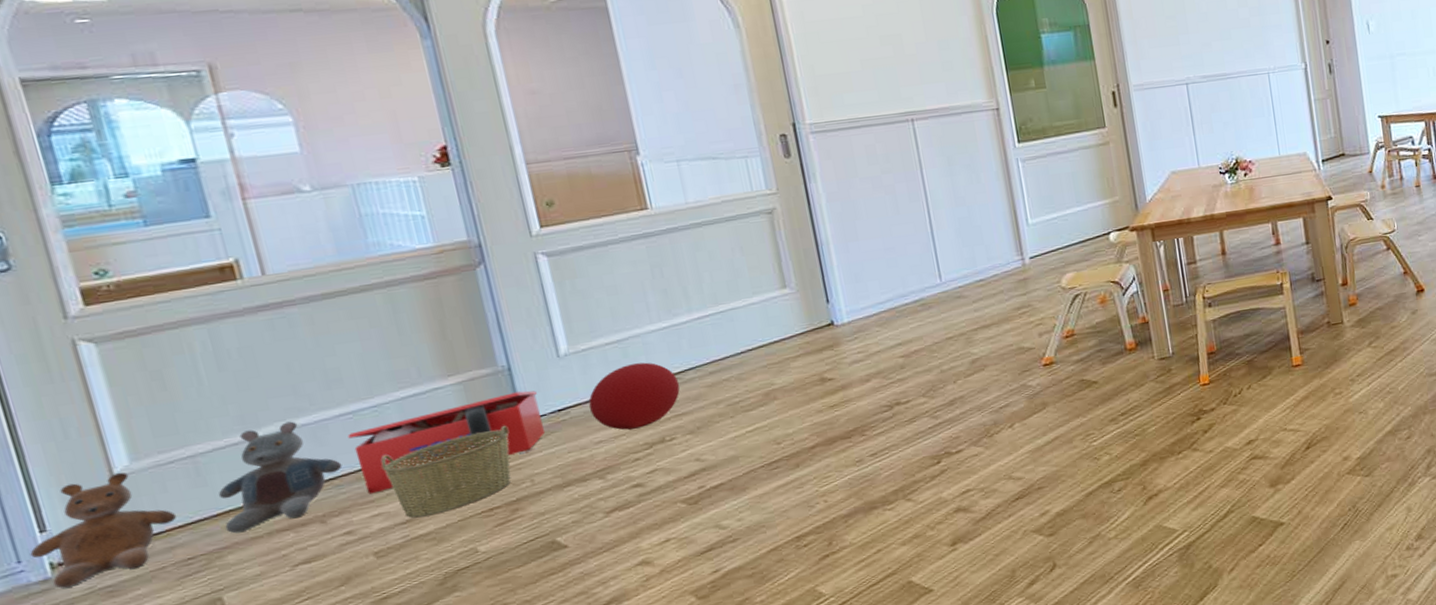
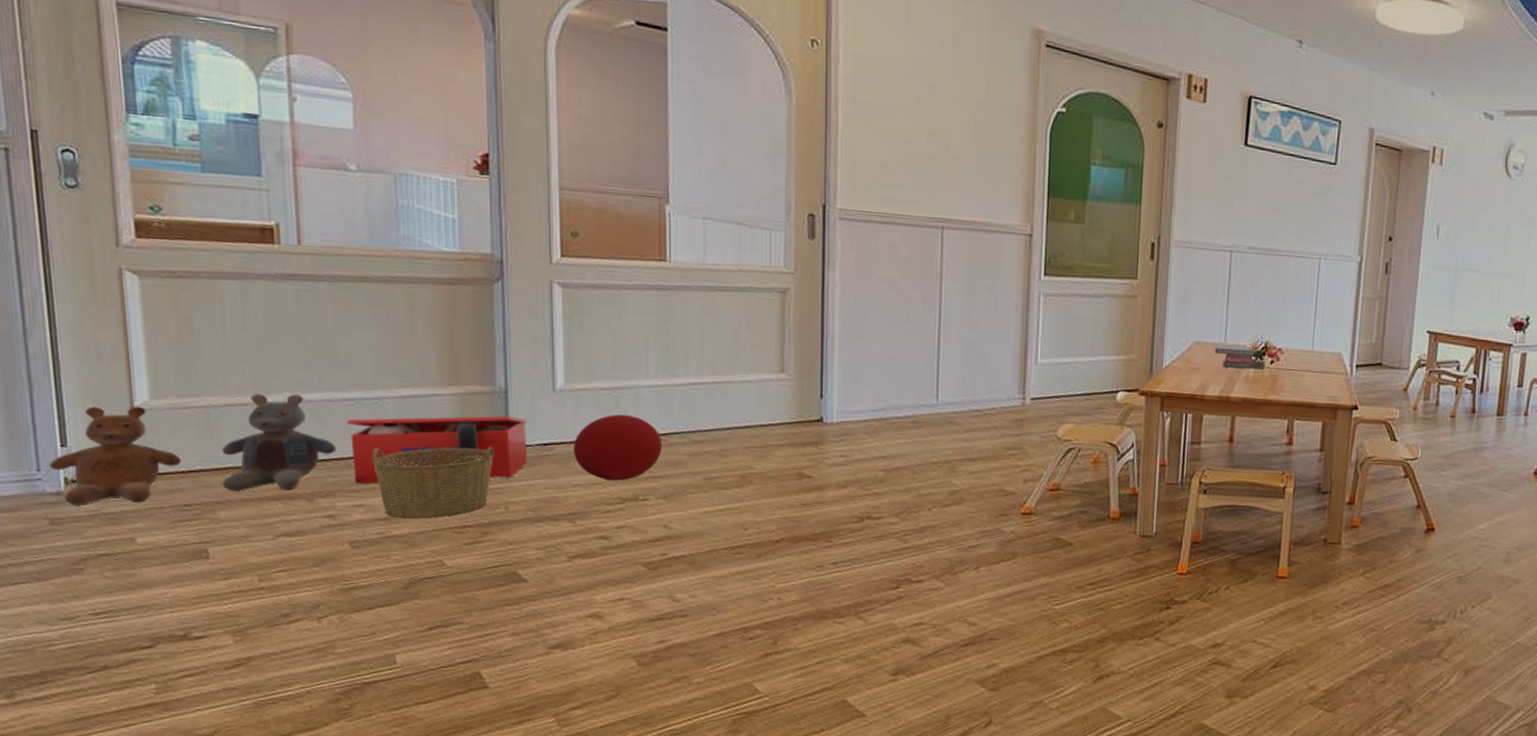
books: none [1191,165,1241,189] -> present [1215,344,1266,370]

